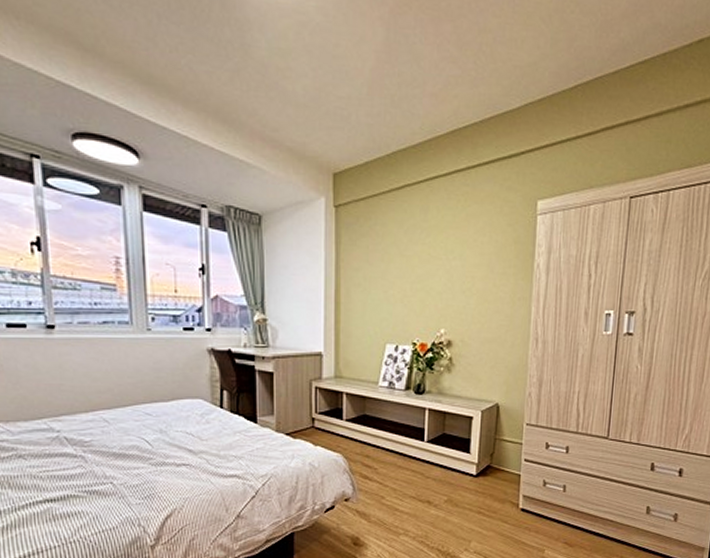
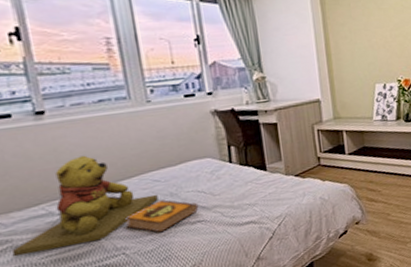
teddy bear: none [15,376,148,466] -> present [11,155,158,257]
hardback book: none [116,435,186,469] -> present [125,199,199,233]

